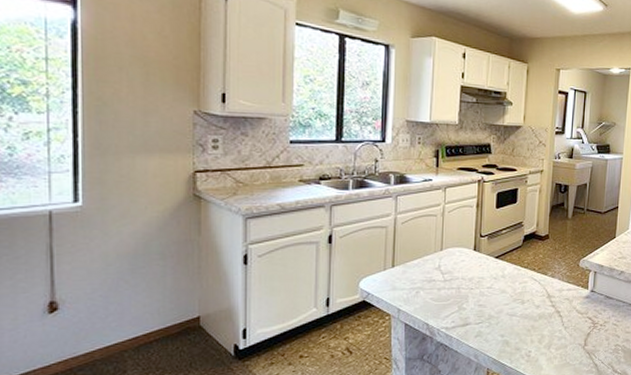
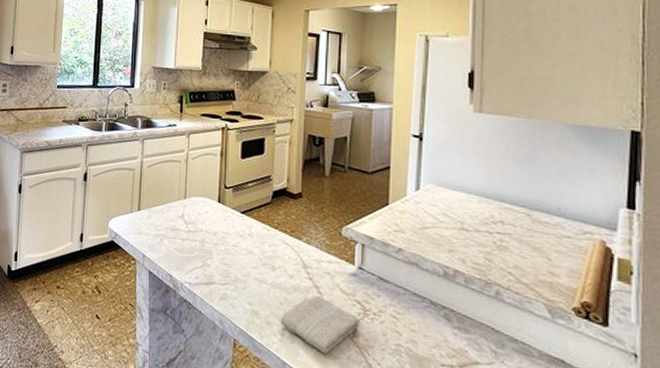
washcloth: none [527,318,590,364] -> present [280,295,359,354]

